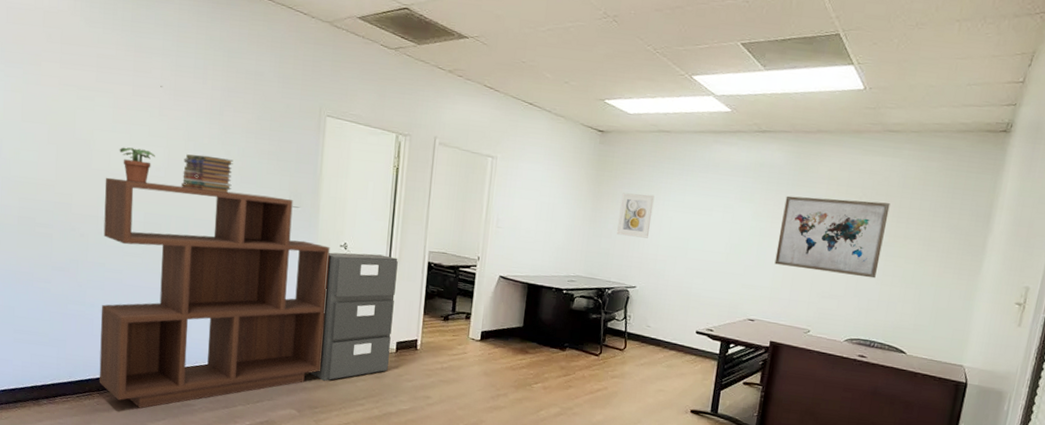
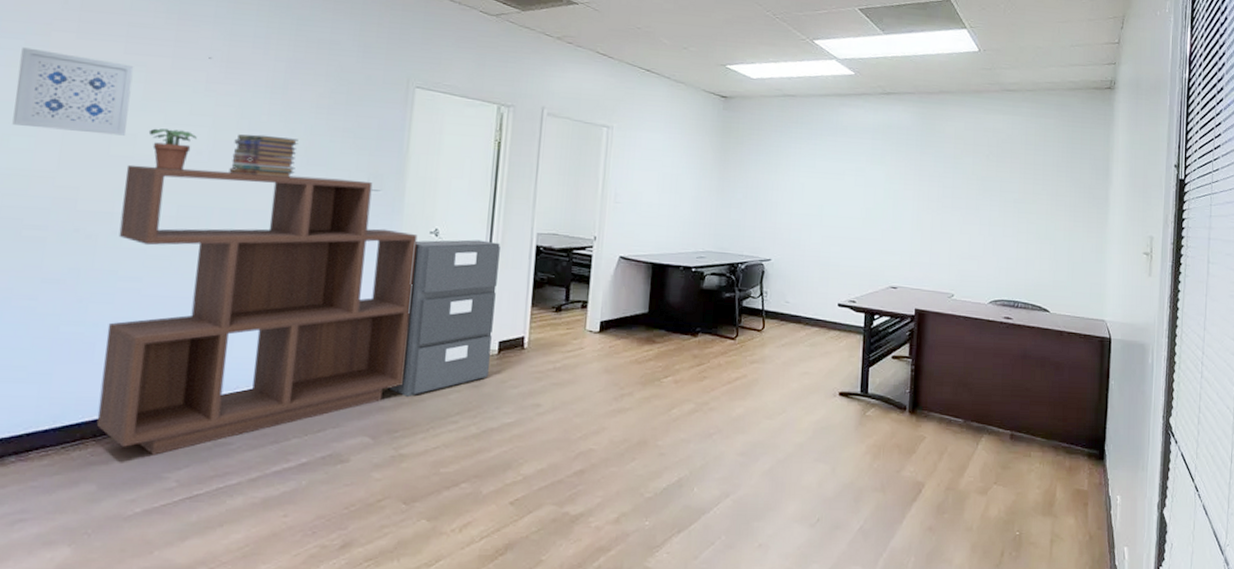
wall art: none [20,75,104,153] -> present [12,47,134,136]
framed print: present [617,193,655,238] -> none [747,160,784,207]
wall art: present [774,195,890,279] -> none [911,156,1016,236]

